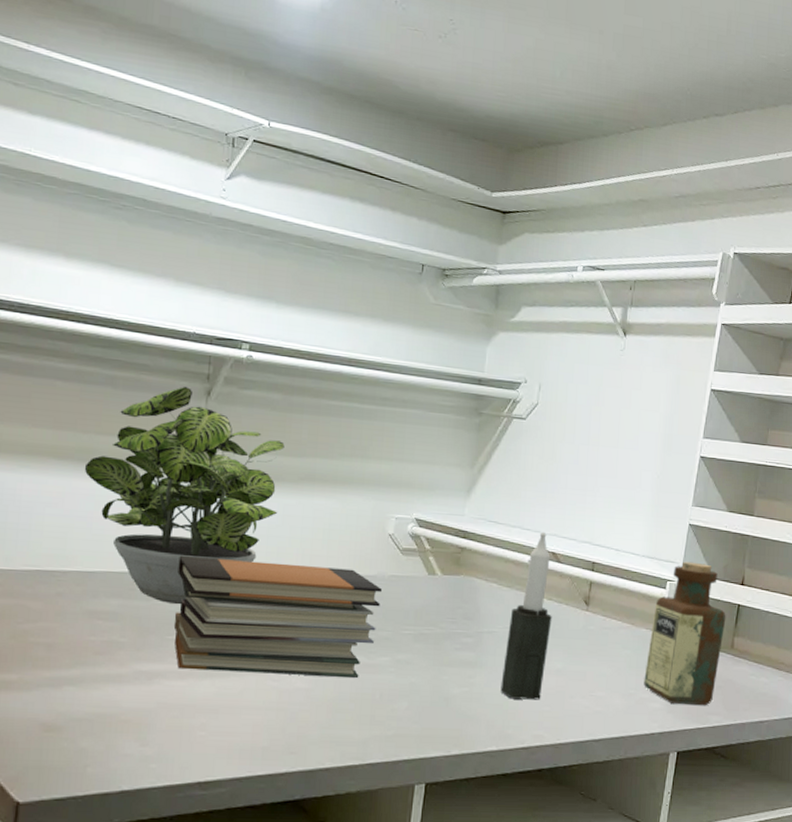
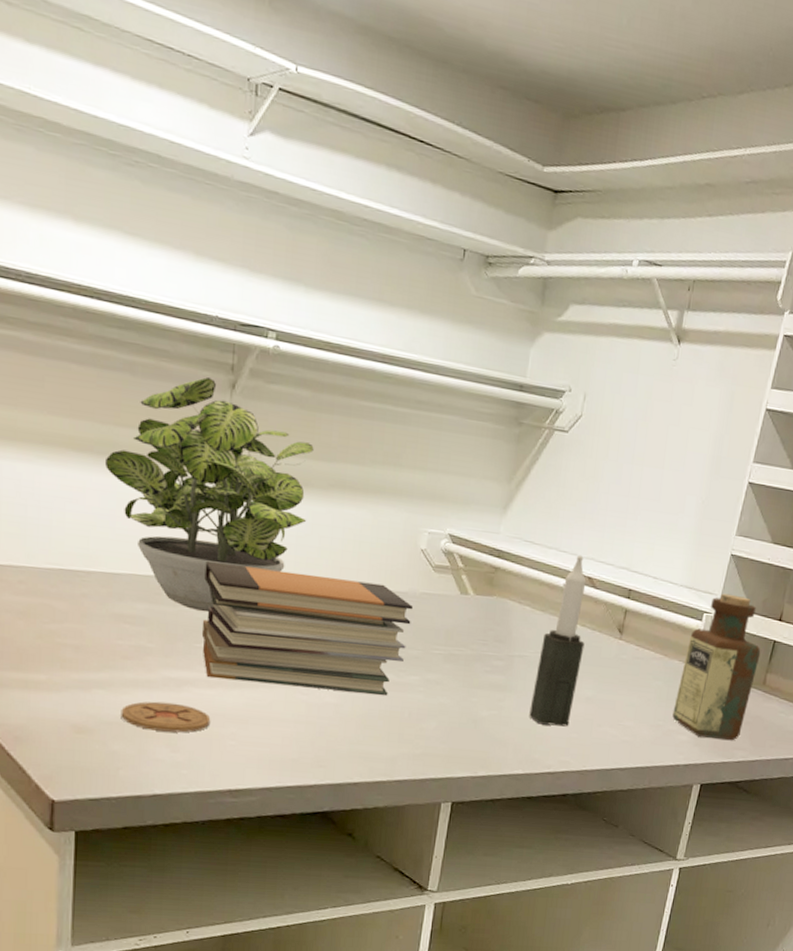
coaster: none [90,695,181,726] -> present [121,701,211,733]

